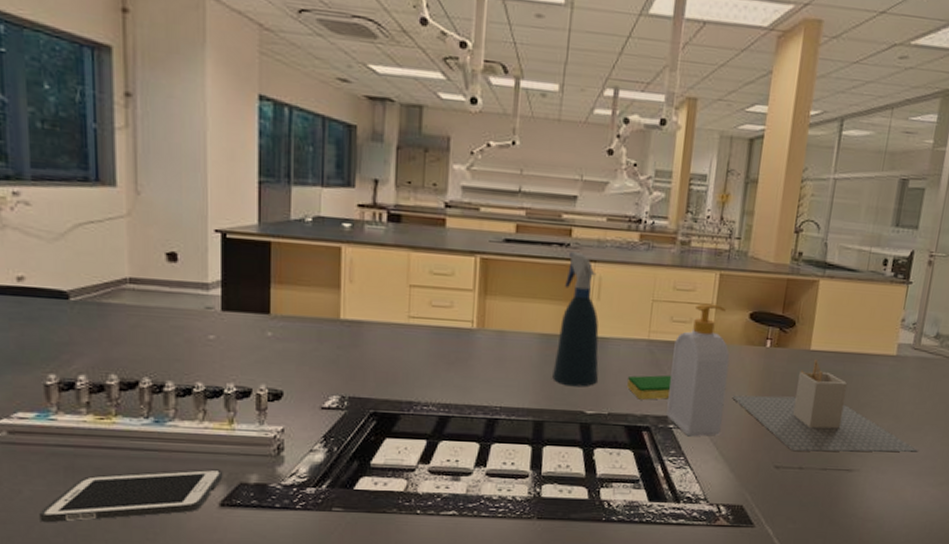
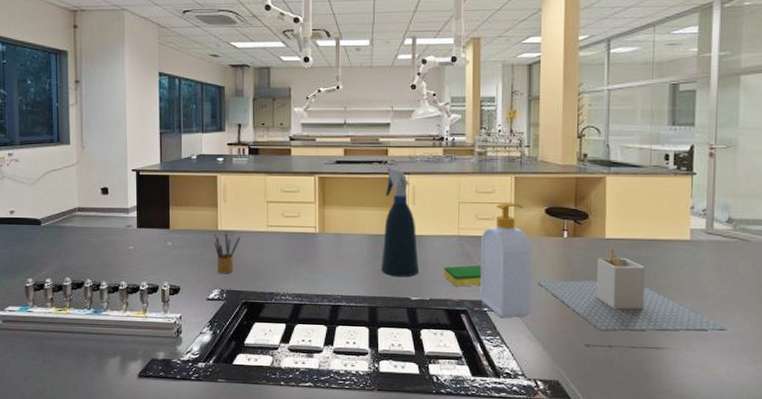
cell phone: present [39,469,223,523] -> none [21,348,140,388]
pencil box: none [333,322,371,377] -> present [214,232,240,274]

